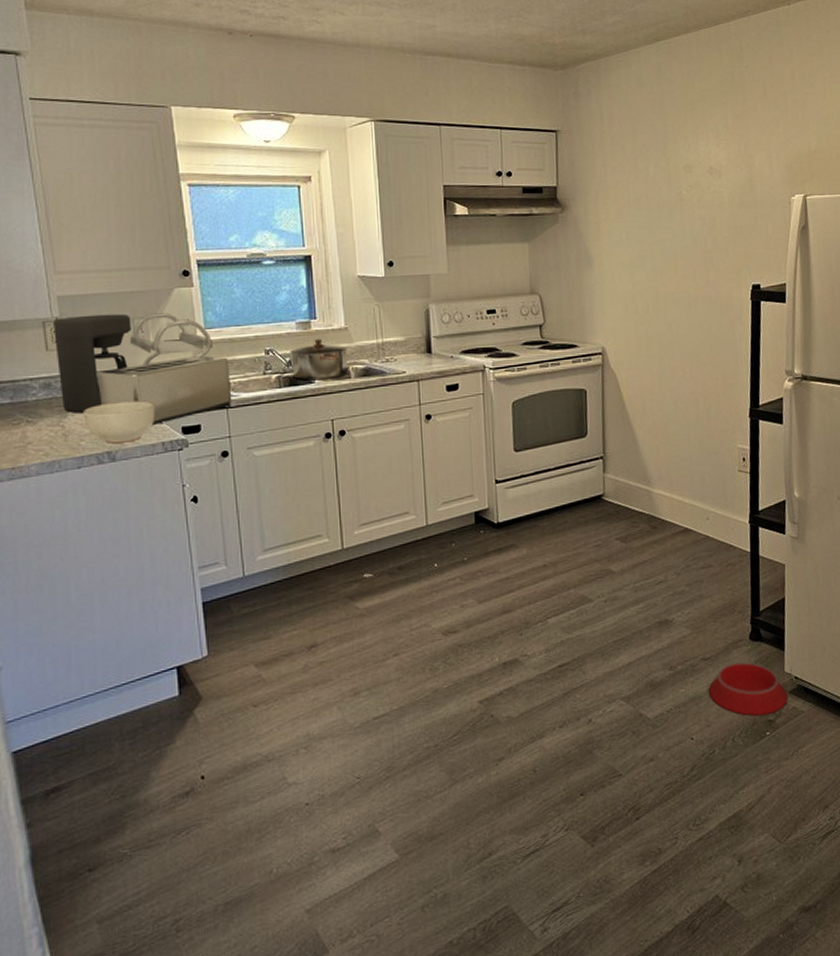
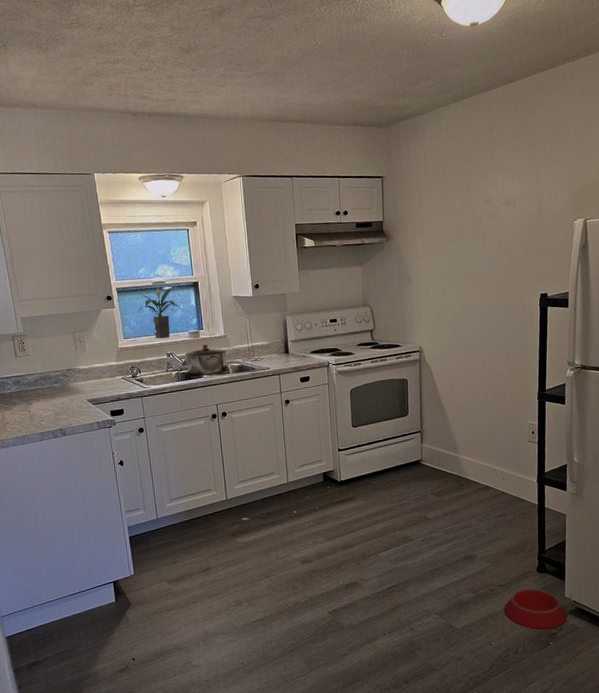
coffee maker: present [53,313,132,413] -> none [19,329,73,402]
bowl: present [83,400,156,444] -> none [42,392,92,423]
toaster: present [98,355,232,425] -> none [51,358,145,409]
dish rack: present [130,313,214,366] -> none [72,328,131,367]
potted plant: none [227,260,286,330] -> present [138,286,180,339]

